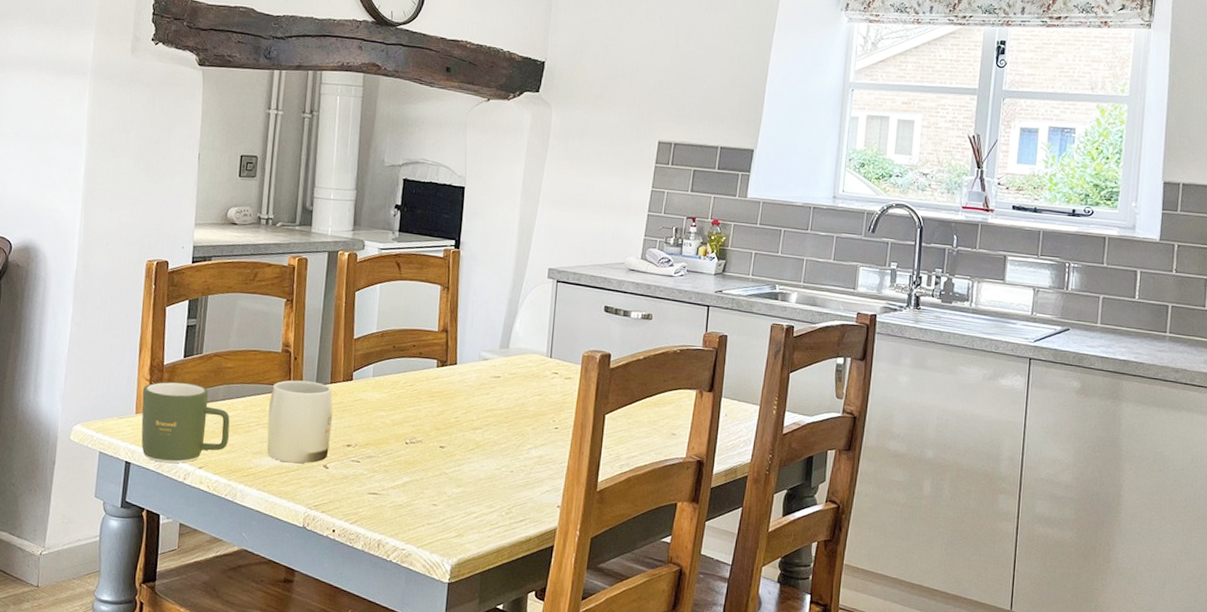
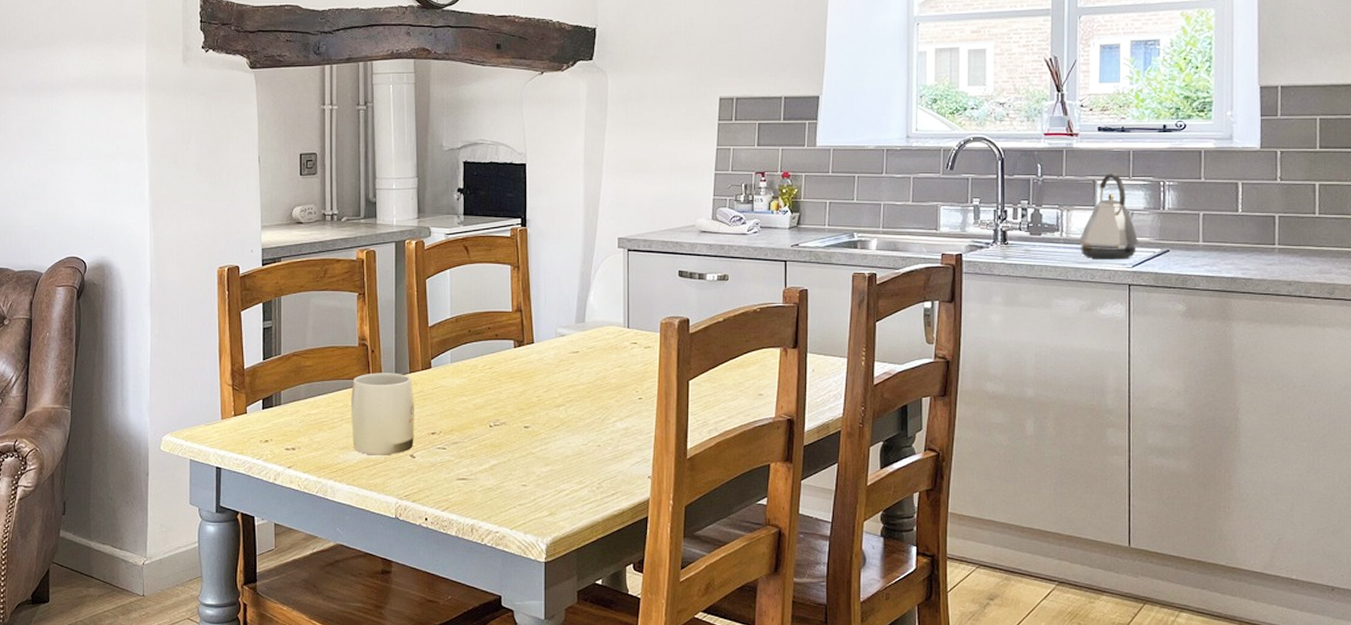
mug: present [141,381,230,464] -> none [227,384,315,465]
kettle: none [987,250,1042,334] -> present [1079,172,1139,260]

